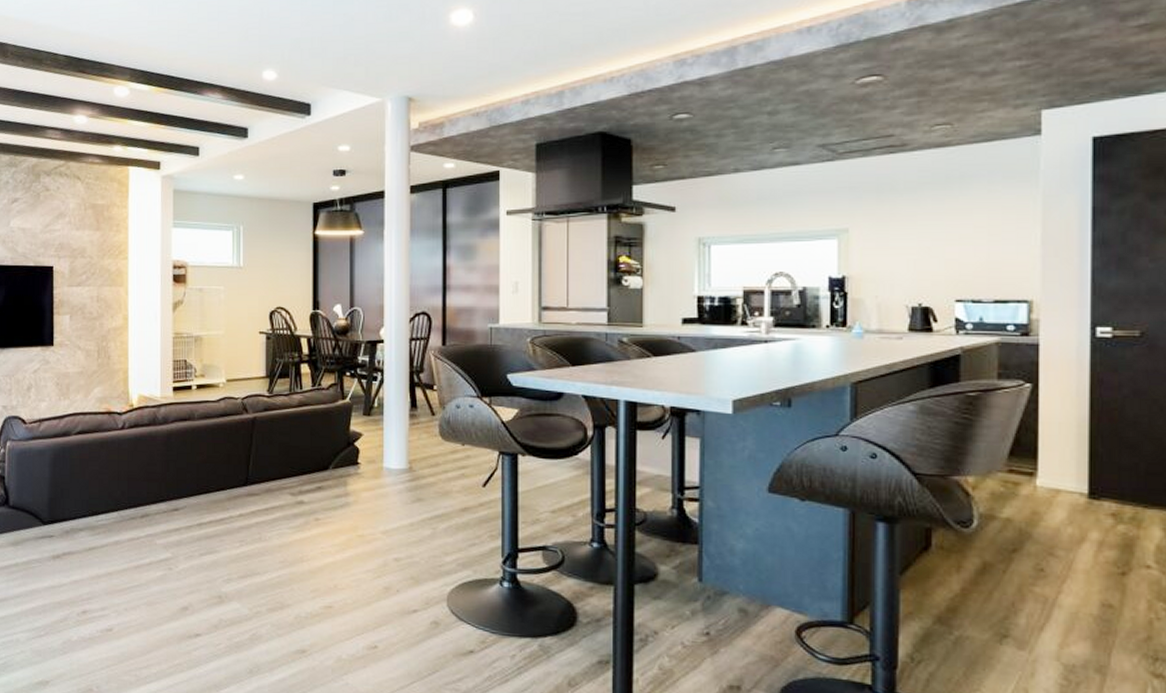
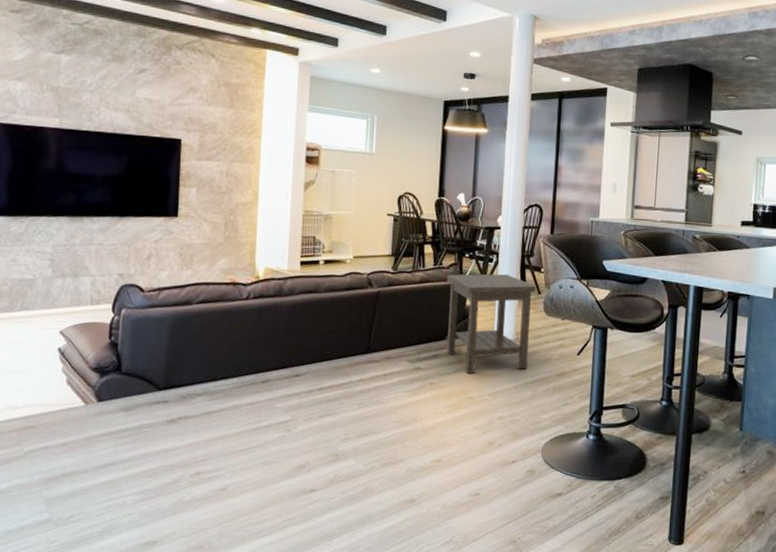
side table: none [326,394,429,509] -> present [446,274,536,374]

